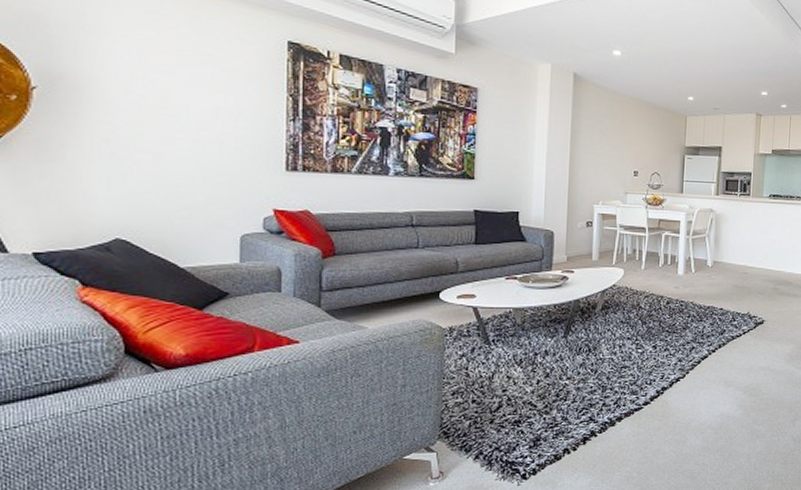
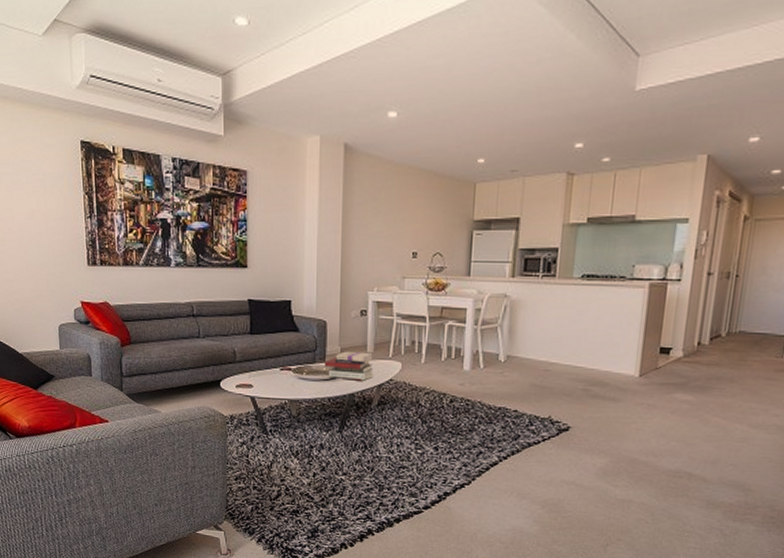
books: none [550,259,598,287] -> present [324,351,374,381]

